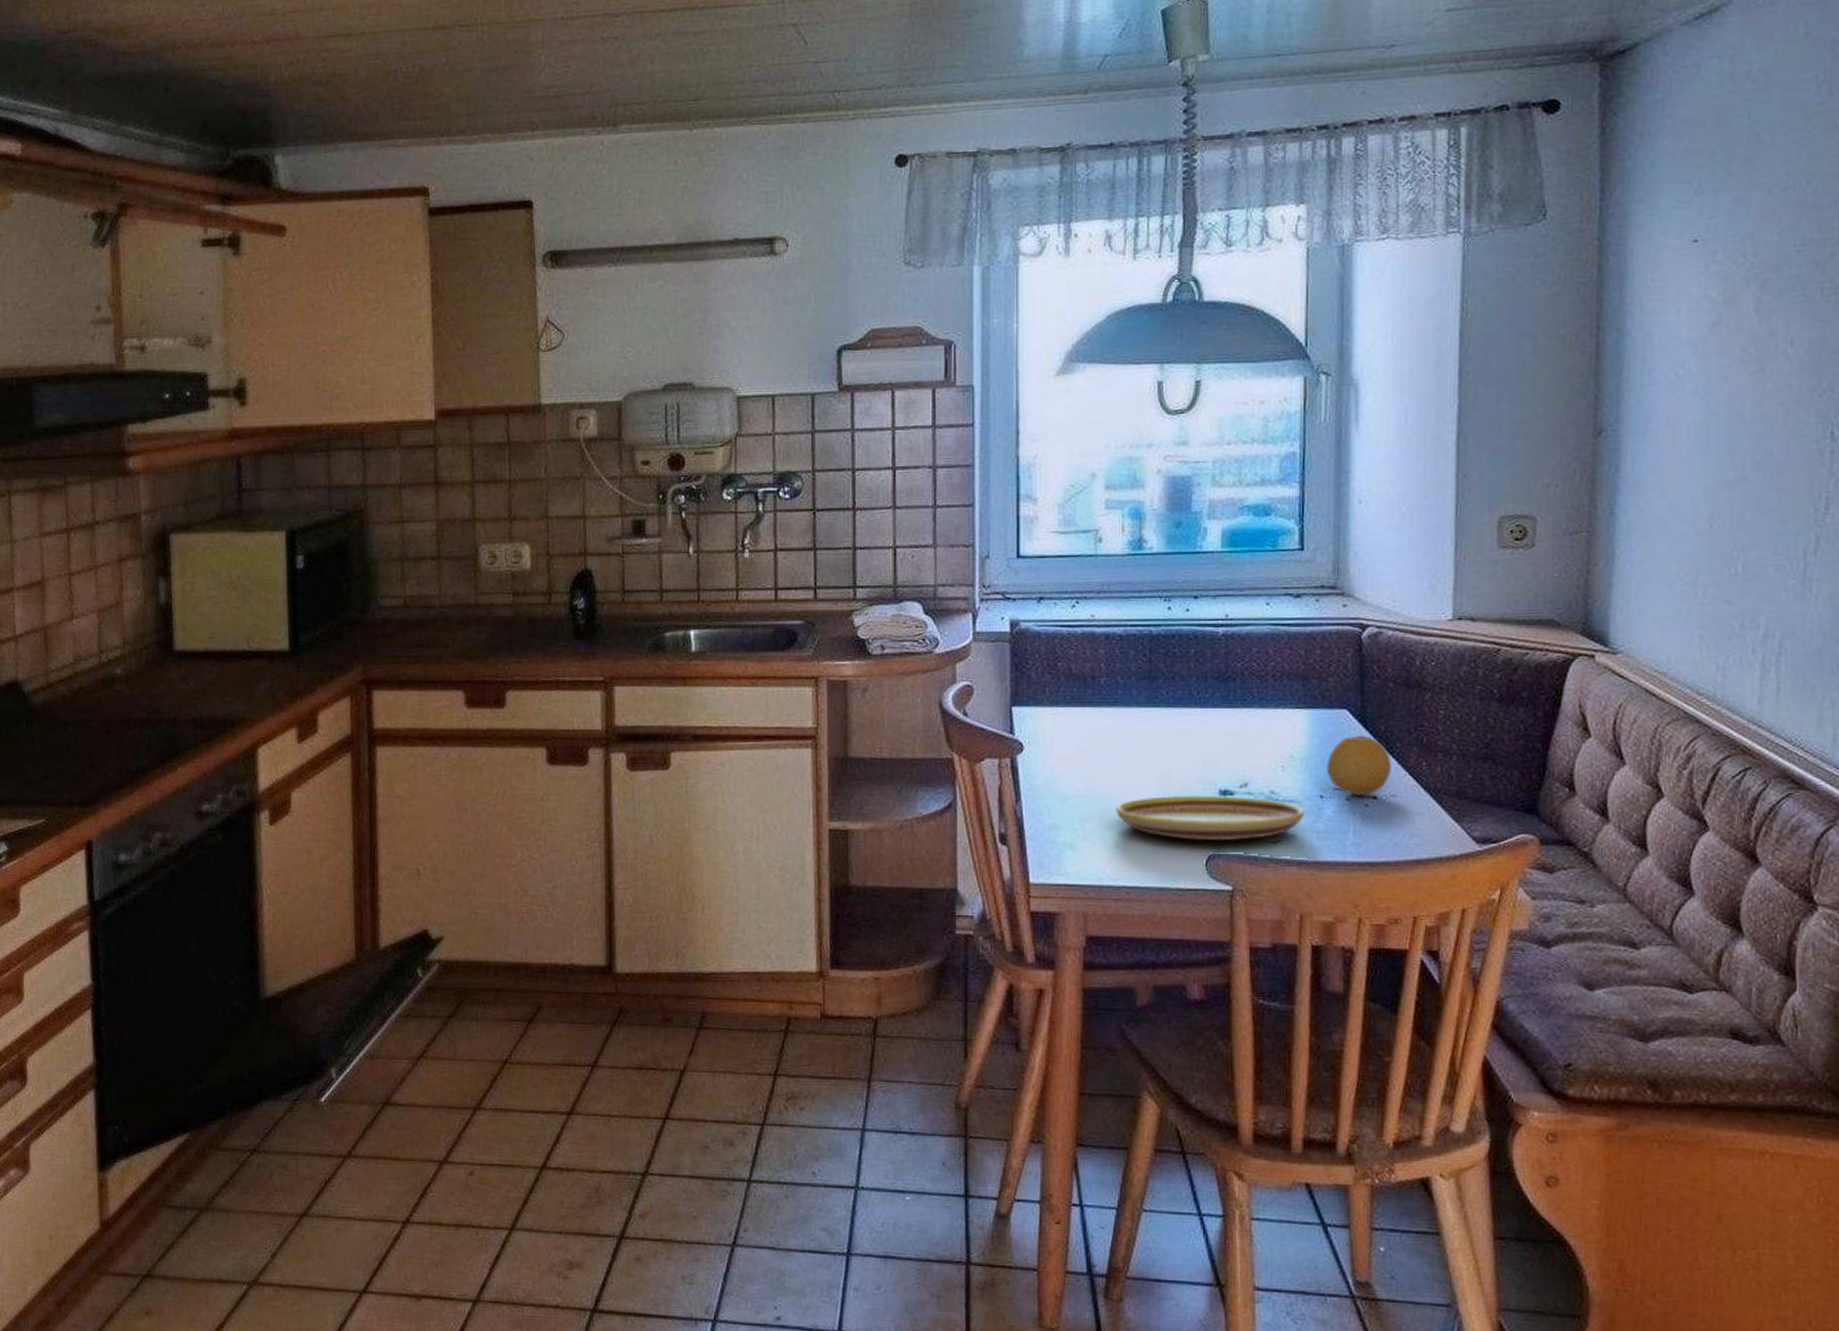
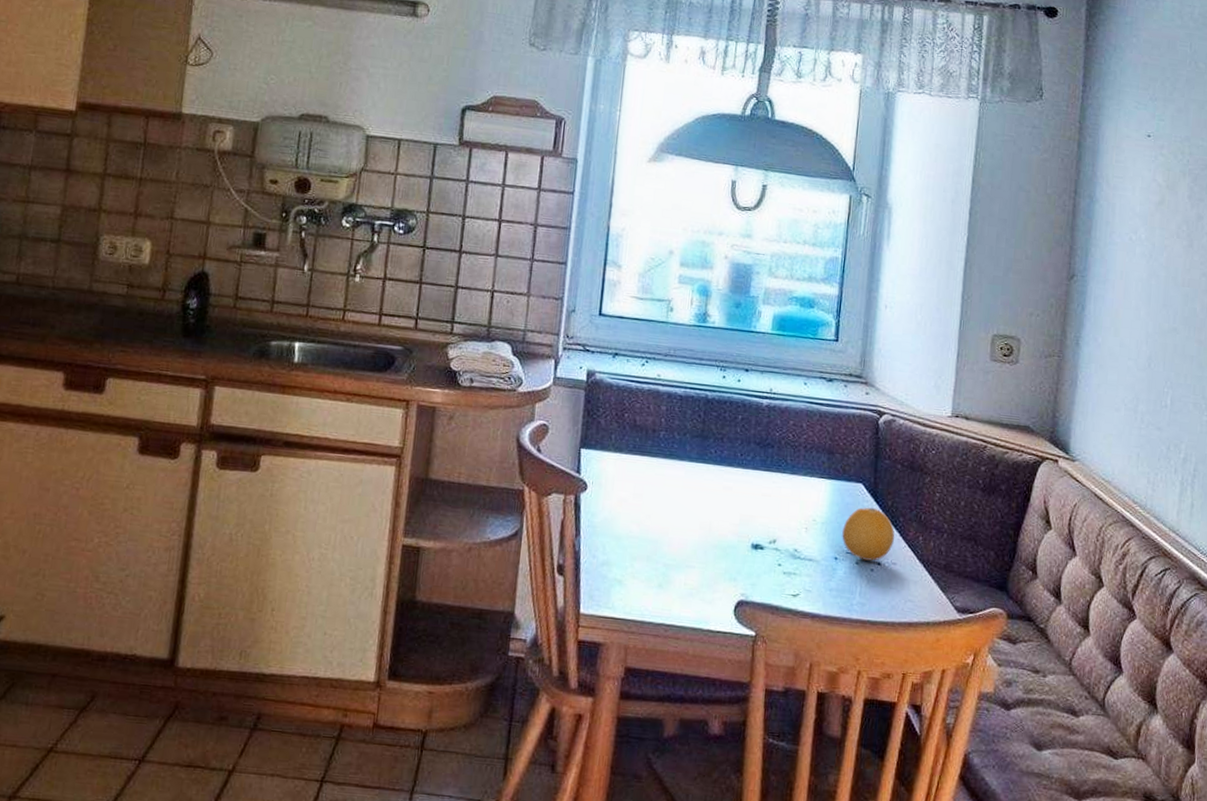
plate: present [1116,795,1305,841] -> none [662,544,822,591]

